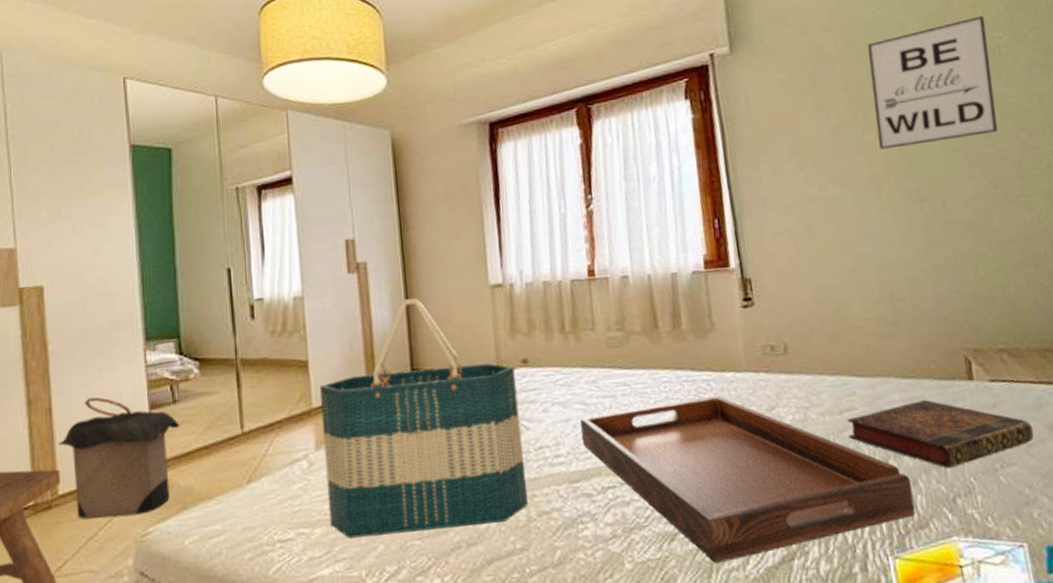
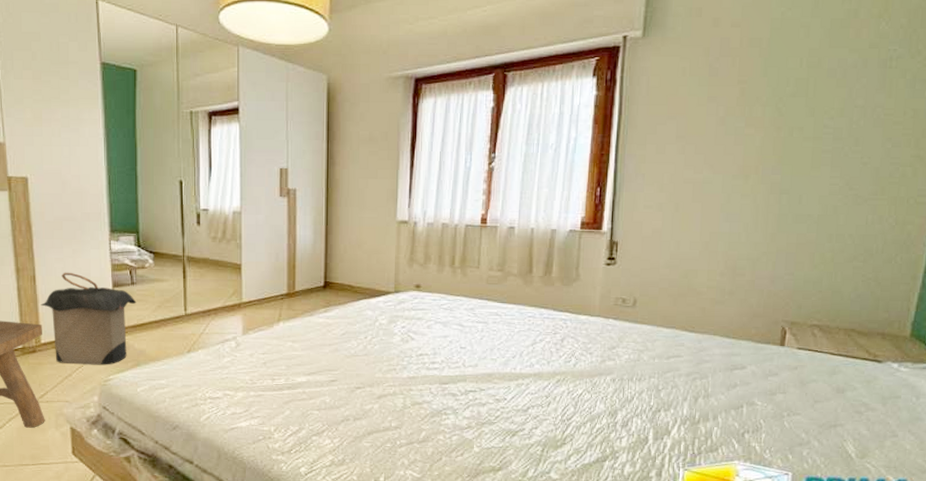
tote bag: present [320,298,528,539] -> none [249,224,408,406]
serving tray: present [579,396,915,563] -> none [455,333,712,456]
book: present [846,400,1034,469] -> none [670,357,823,411]
wall art: present [867,16,998,150] -> none [756,27,886,144]

